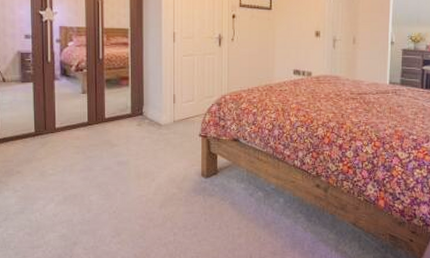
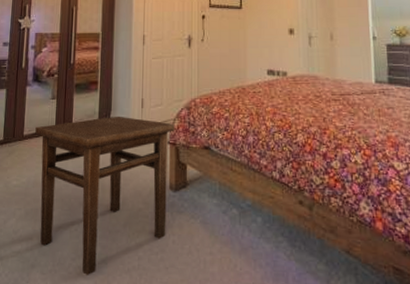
side table: none [67,110,206,250] -> present [35,116,175,276]

